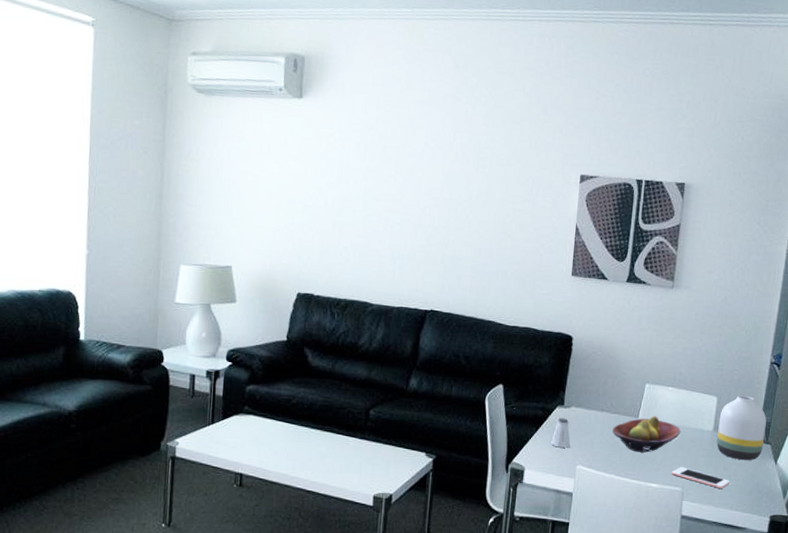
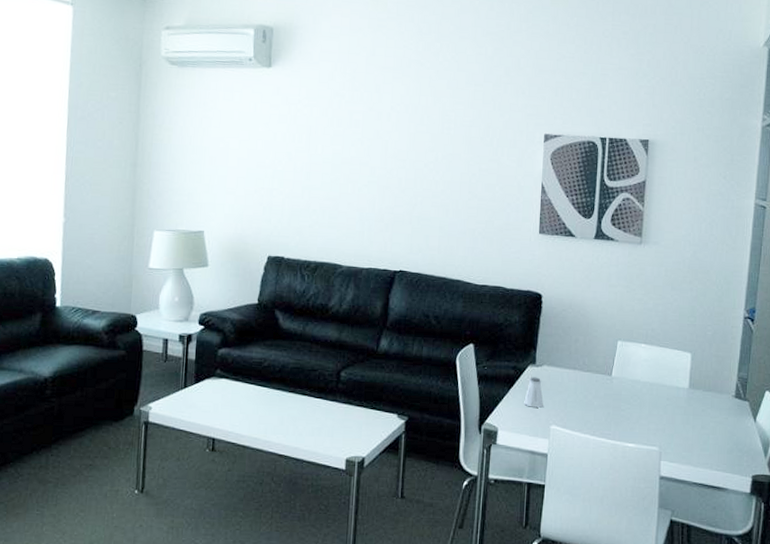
fruit bowl: present [612,416,681,453] -> none [586,373,656,411]
cell phone: present [671,467,730,489] -> none [647,426,708,448]
vase: present [717,395,767,461] -> none [693,351,743,419]

